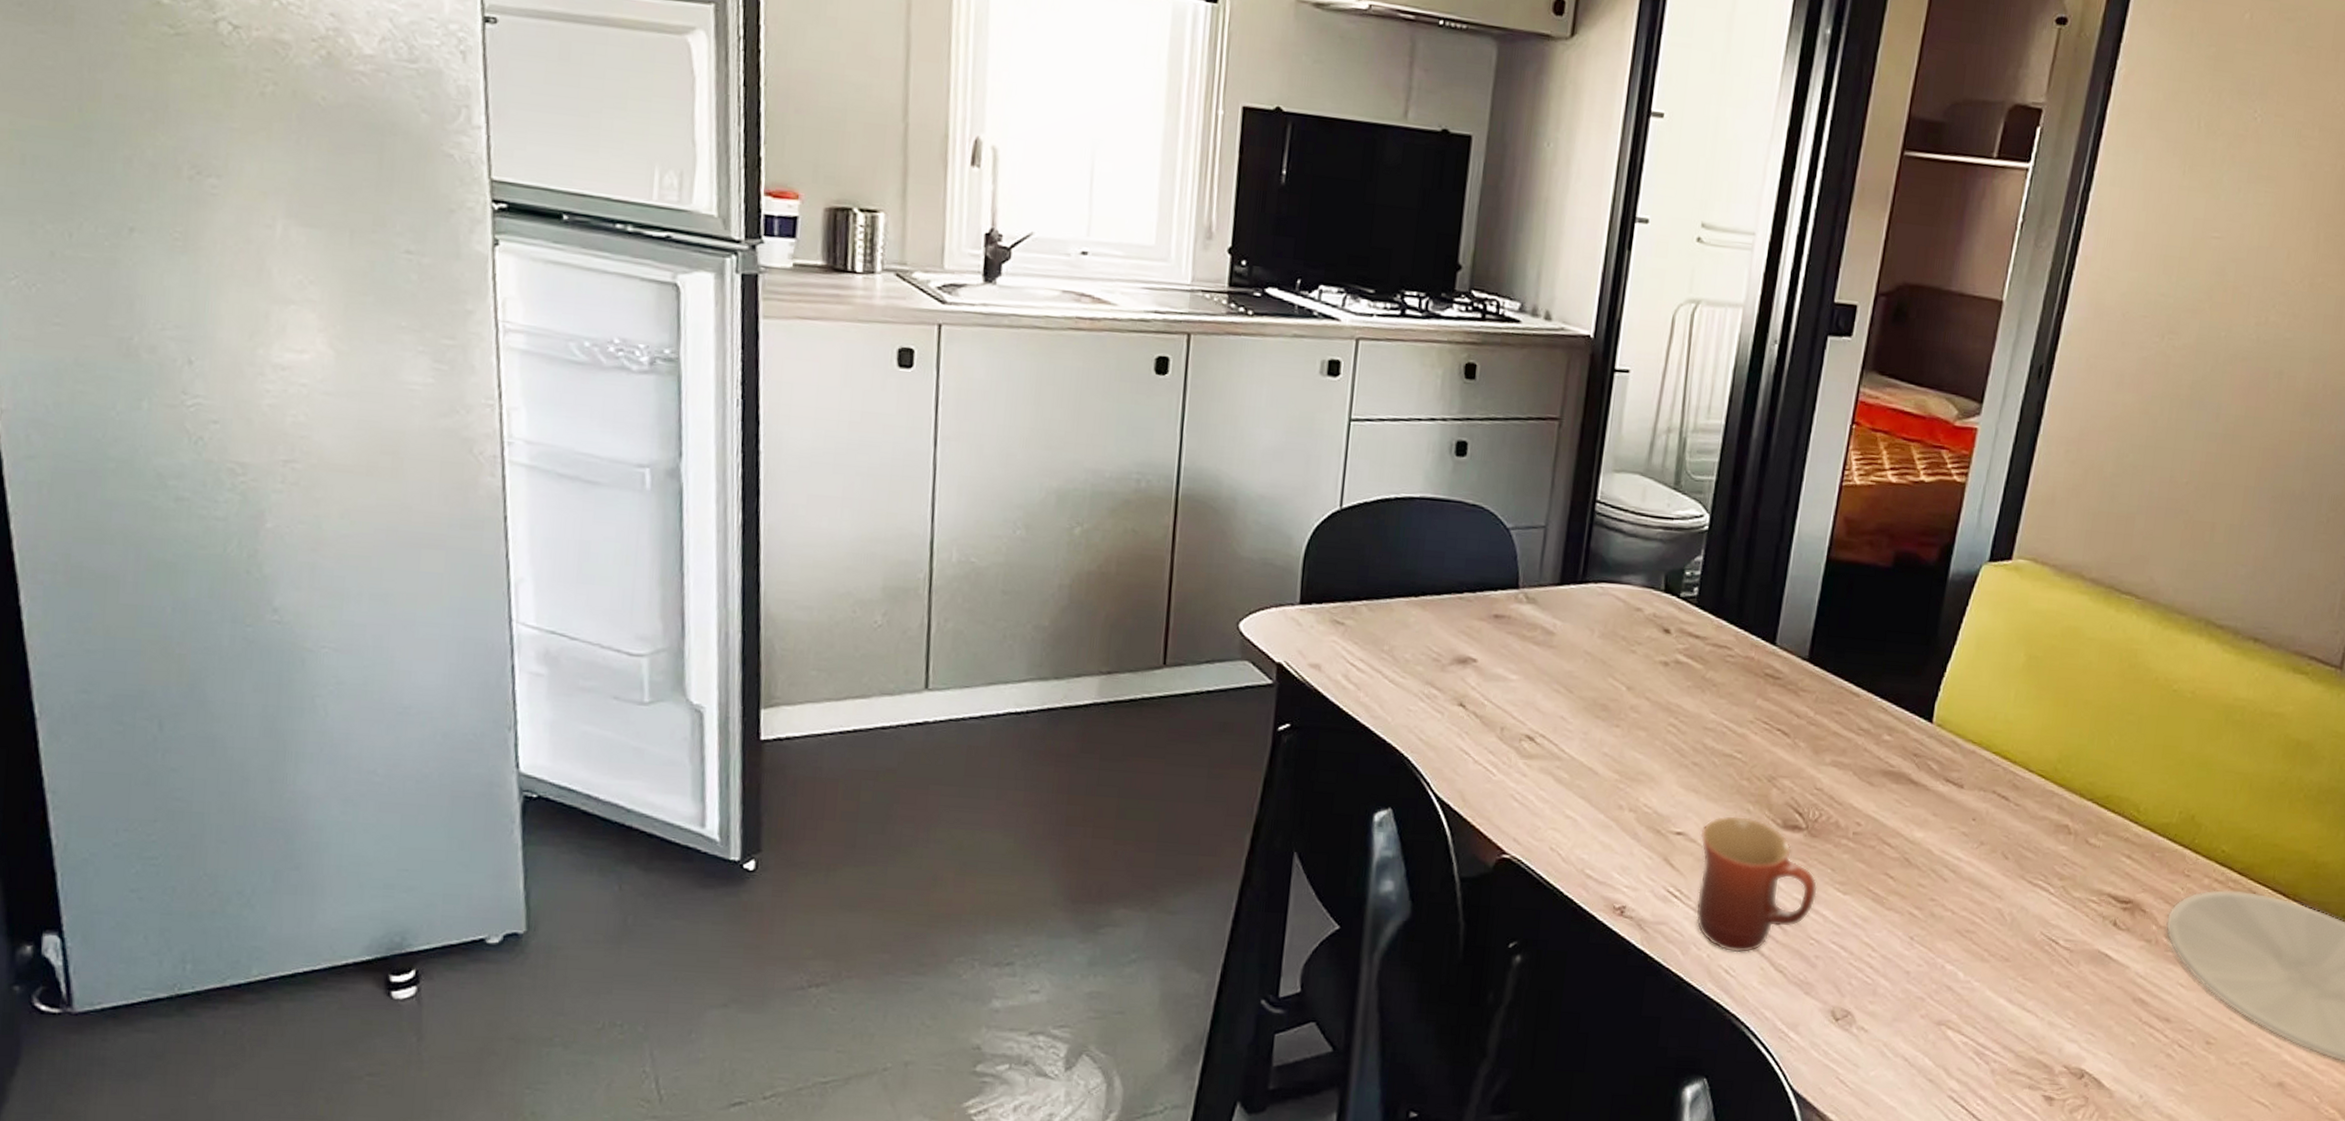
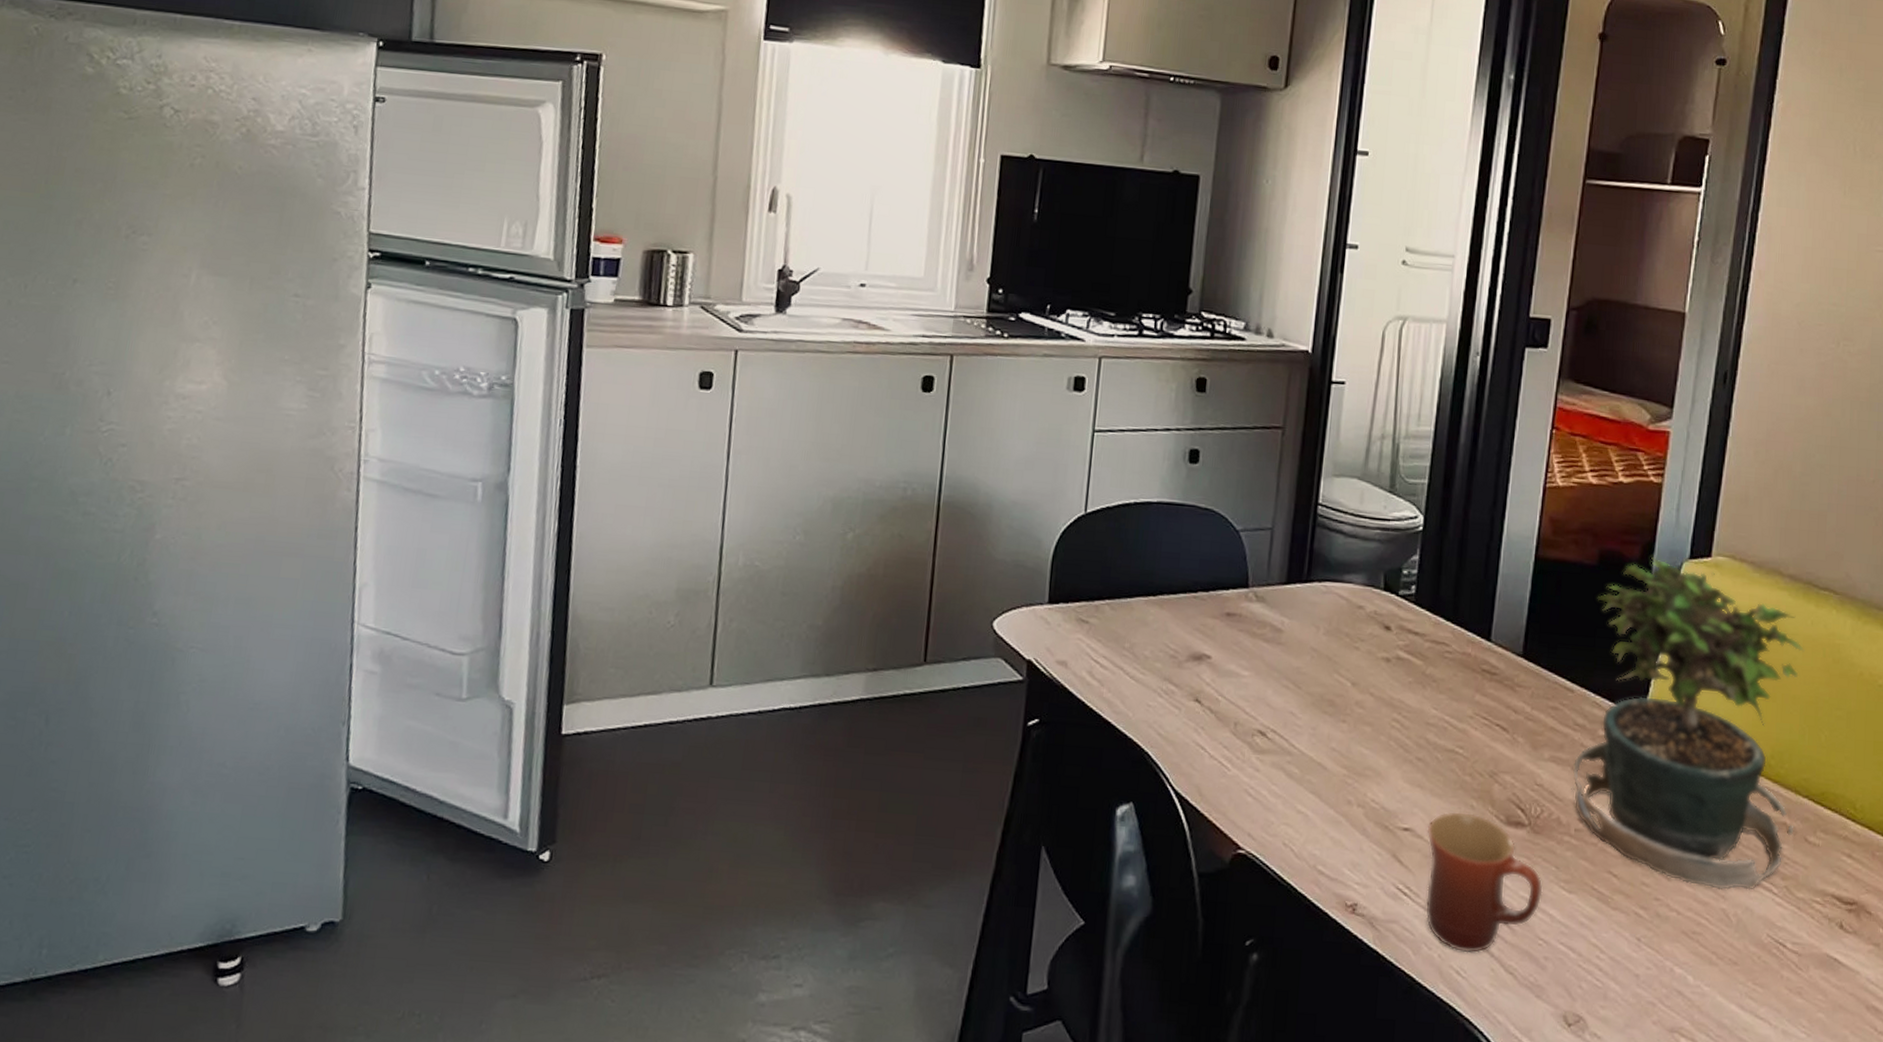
potted plant: none [1851,558,2101,891] -> present [1571,556,1805,891]

